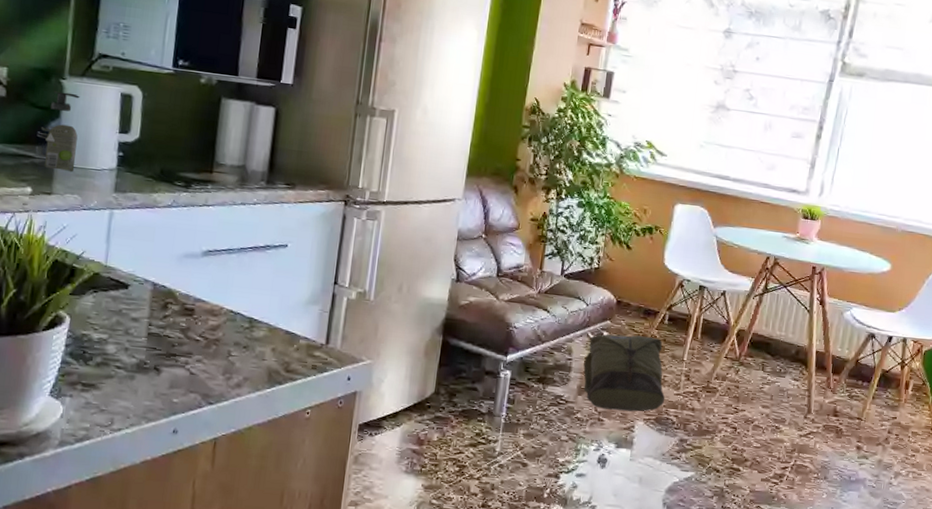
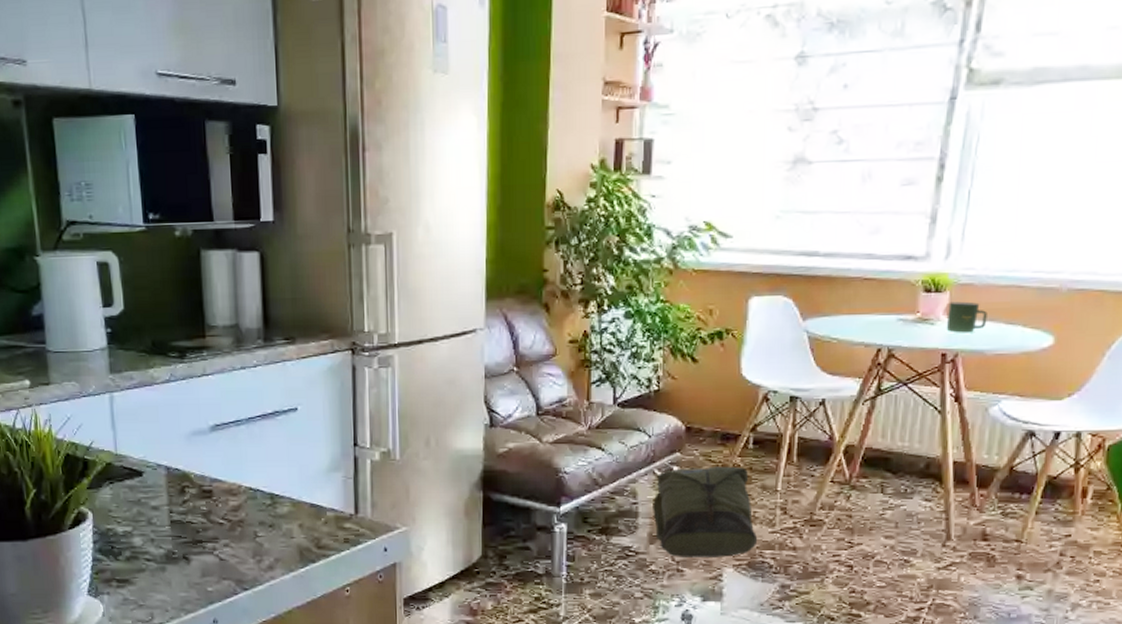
soap dispenser: present [35,90,80,173] -> none [23,269,67,358]
mug: none [817,228,846,255] -> present [946,301,988,335]

